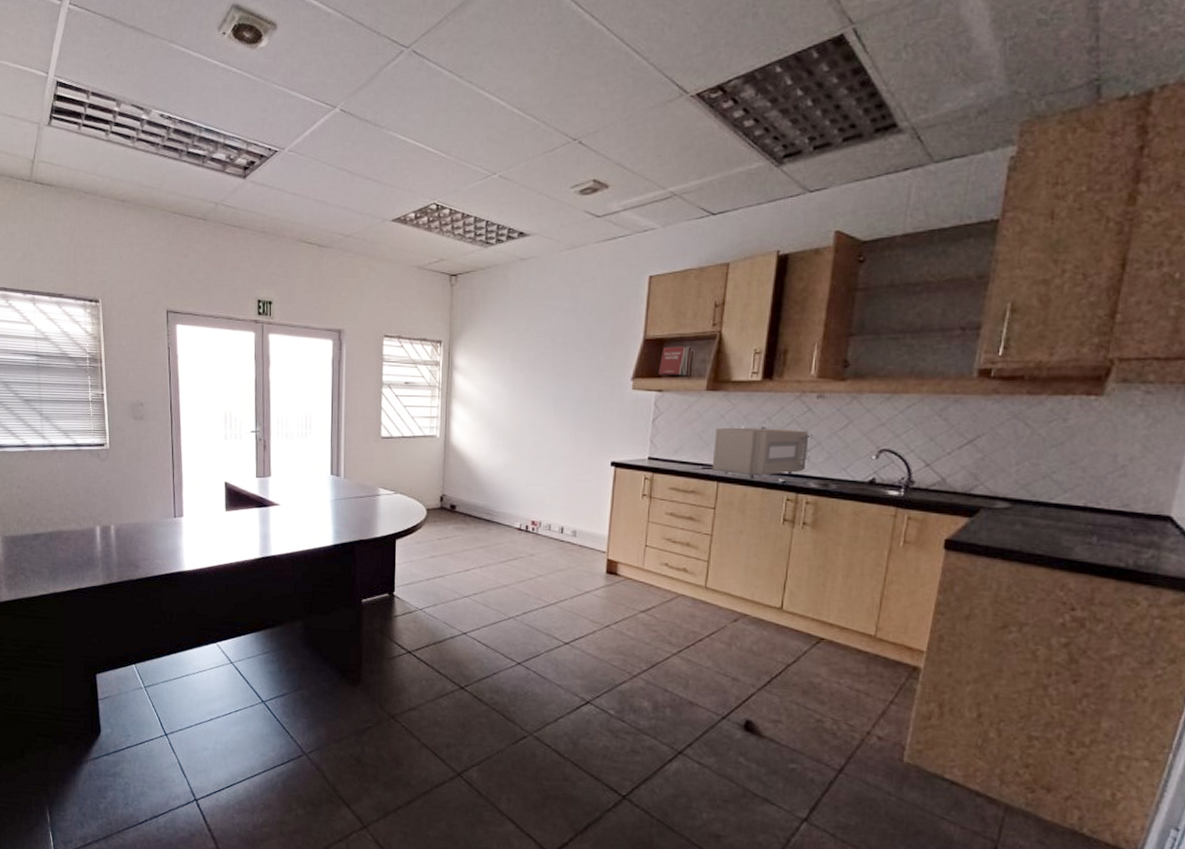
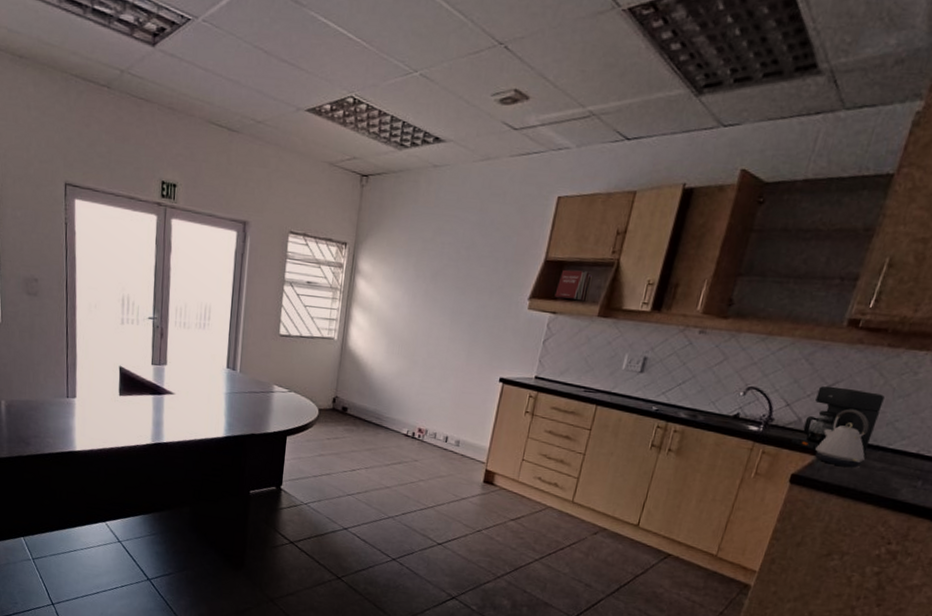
microwave: present [711,427,812,479] -> none [592,354,690,405]
coffee maker: none [937,441,1035,515] -> present [790,385,885,458]
kettle: none [967,464,1026,528] -> present [815,408,870,468]

